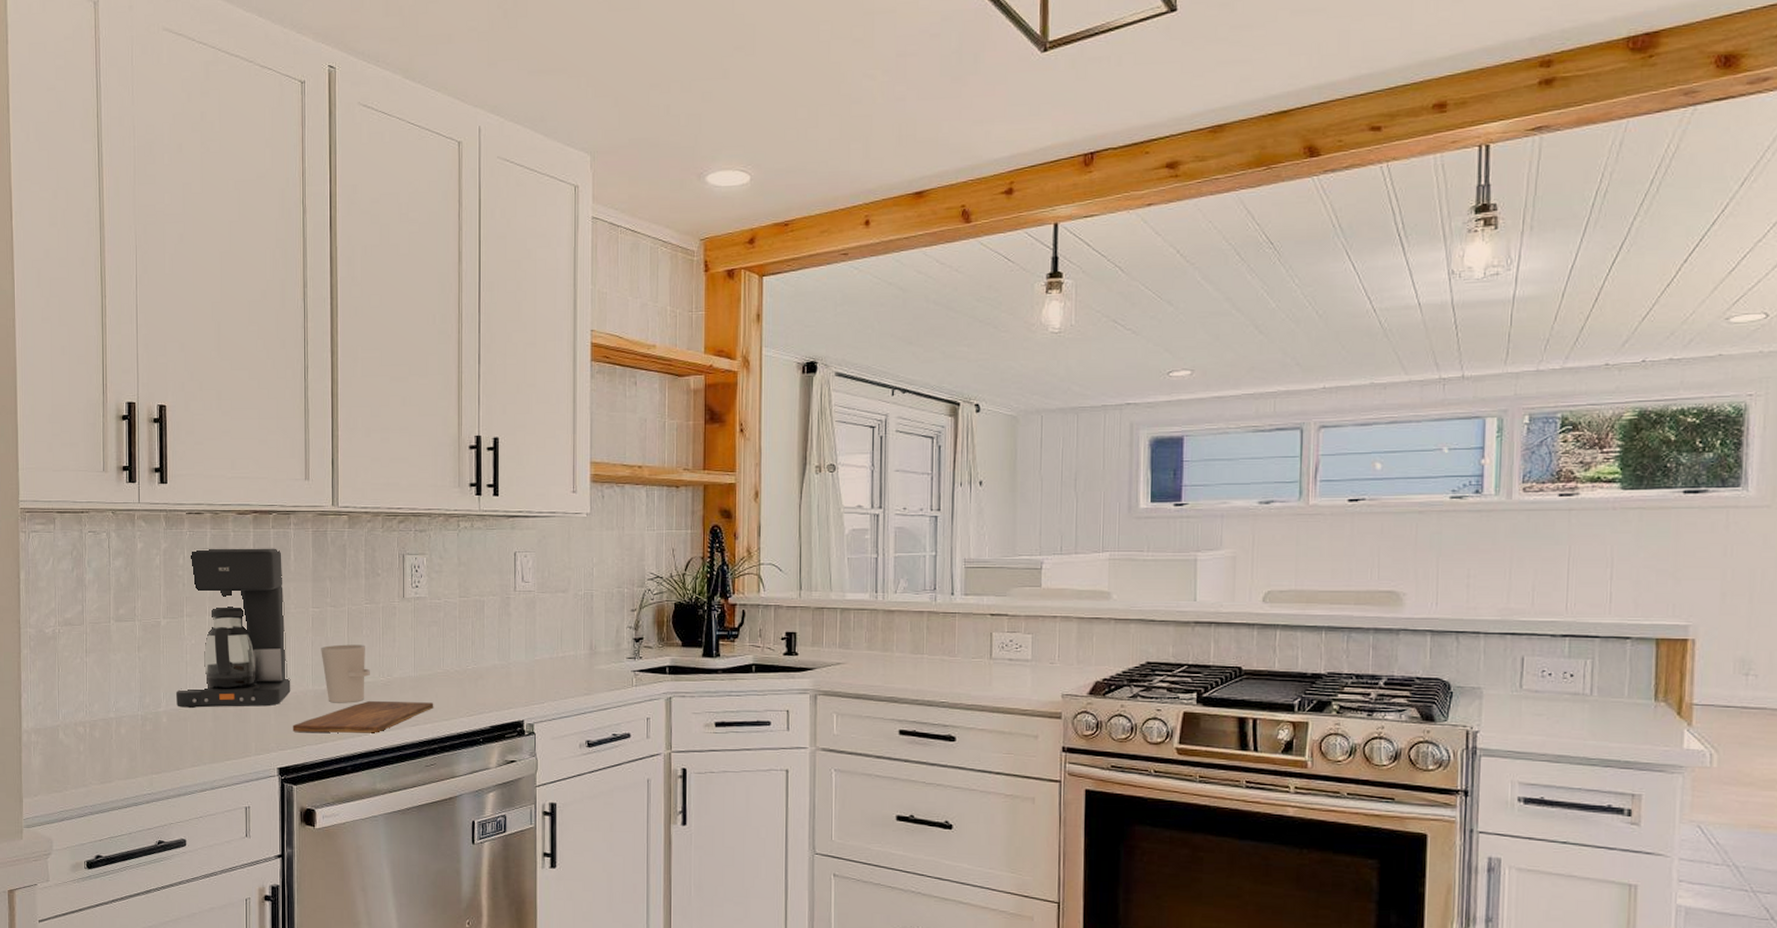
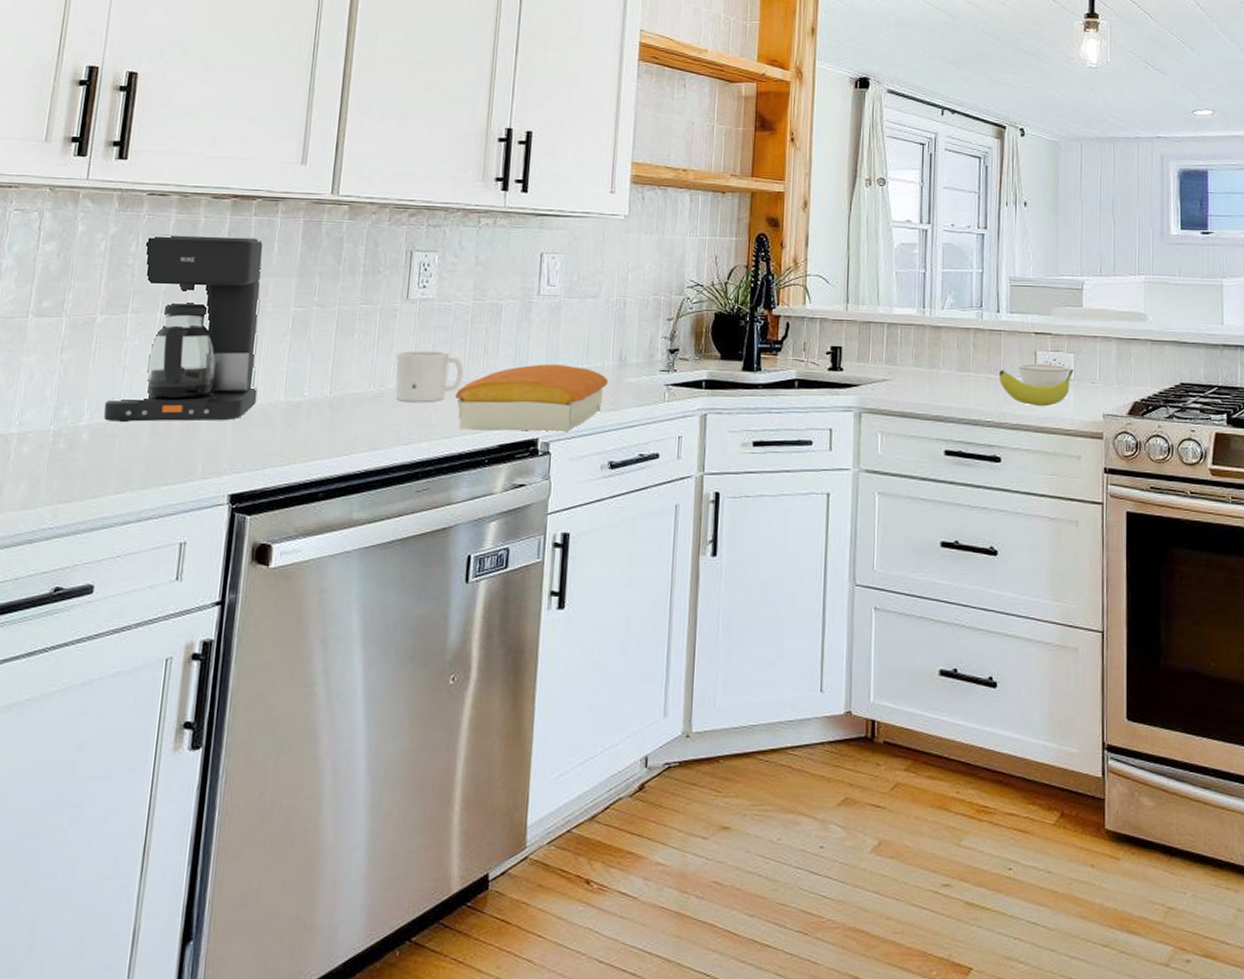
cutting board: present [292,700,434,733] -> none [253,414,433,453]
cup: present [321,644,370,703] -> none [299,349,359,418]
mug: none [399,644,456,690] -> present [395,350,464,403]
bread loaf: none [451,654,582,715] -> present [455,364,609,432]
fruit: none [954,649,1032,688] -> present [999,368,1074,407]
bowl: none [973,645,1029,669] -> present [1018,363,1071,388]

